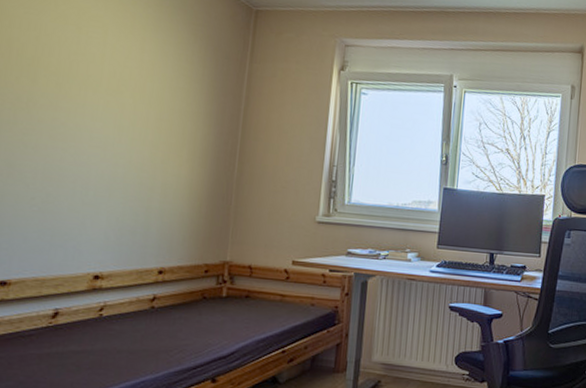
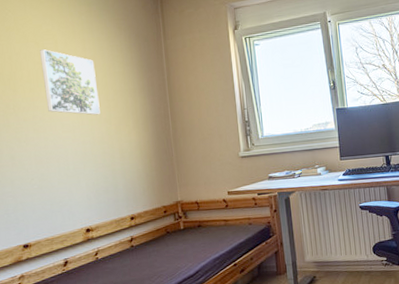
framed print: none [75,37,152,135] -> present [40,49,100,115]

